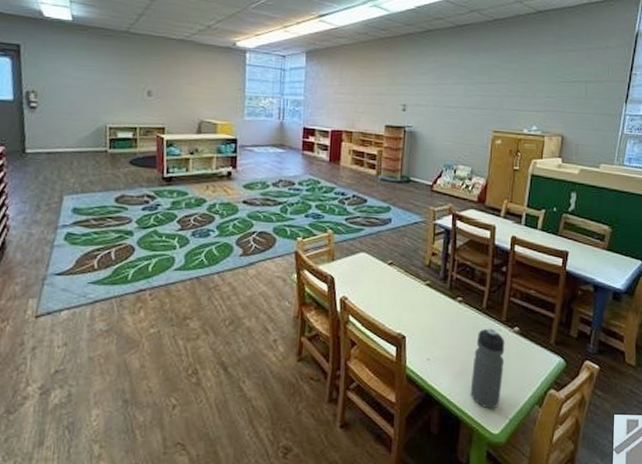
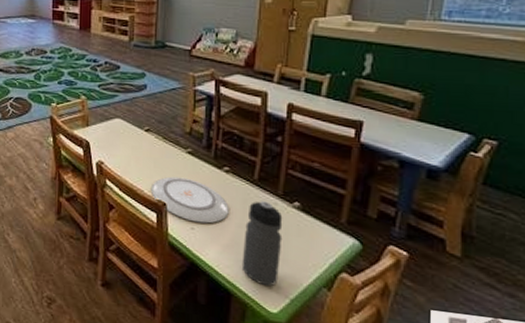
plate: none [392,309,461,354] -> present [152,176,229,224]

